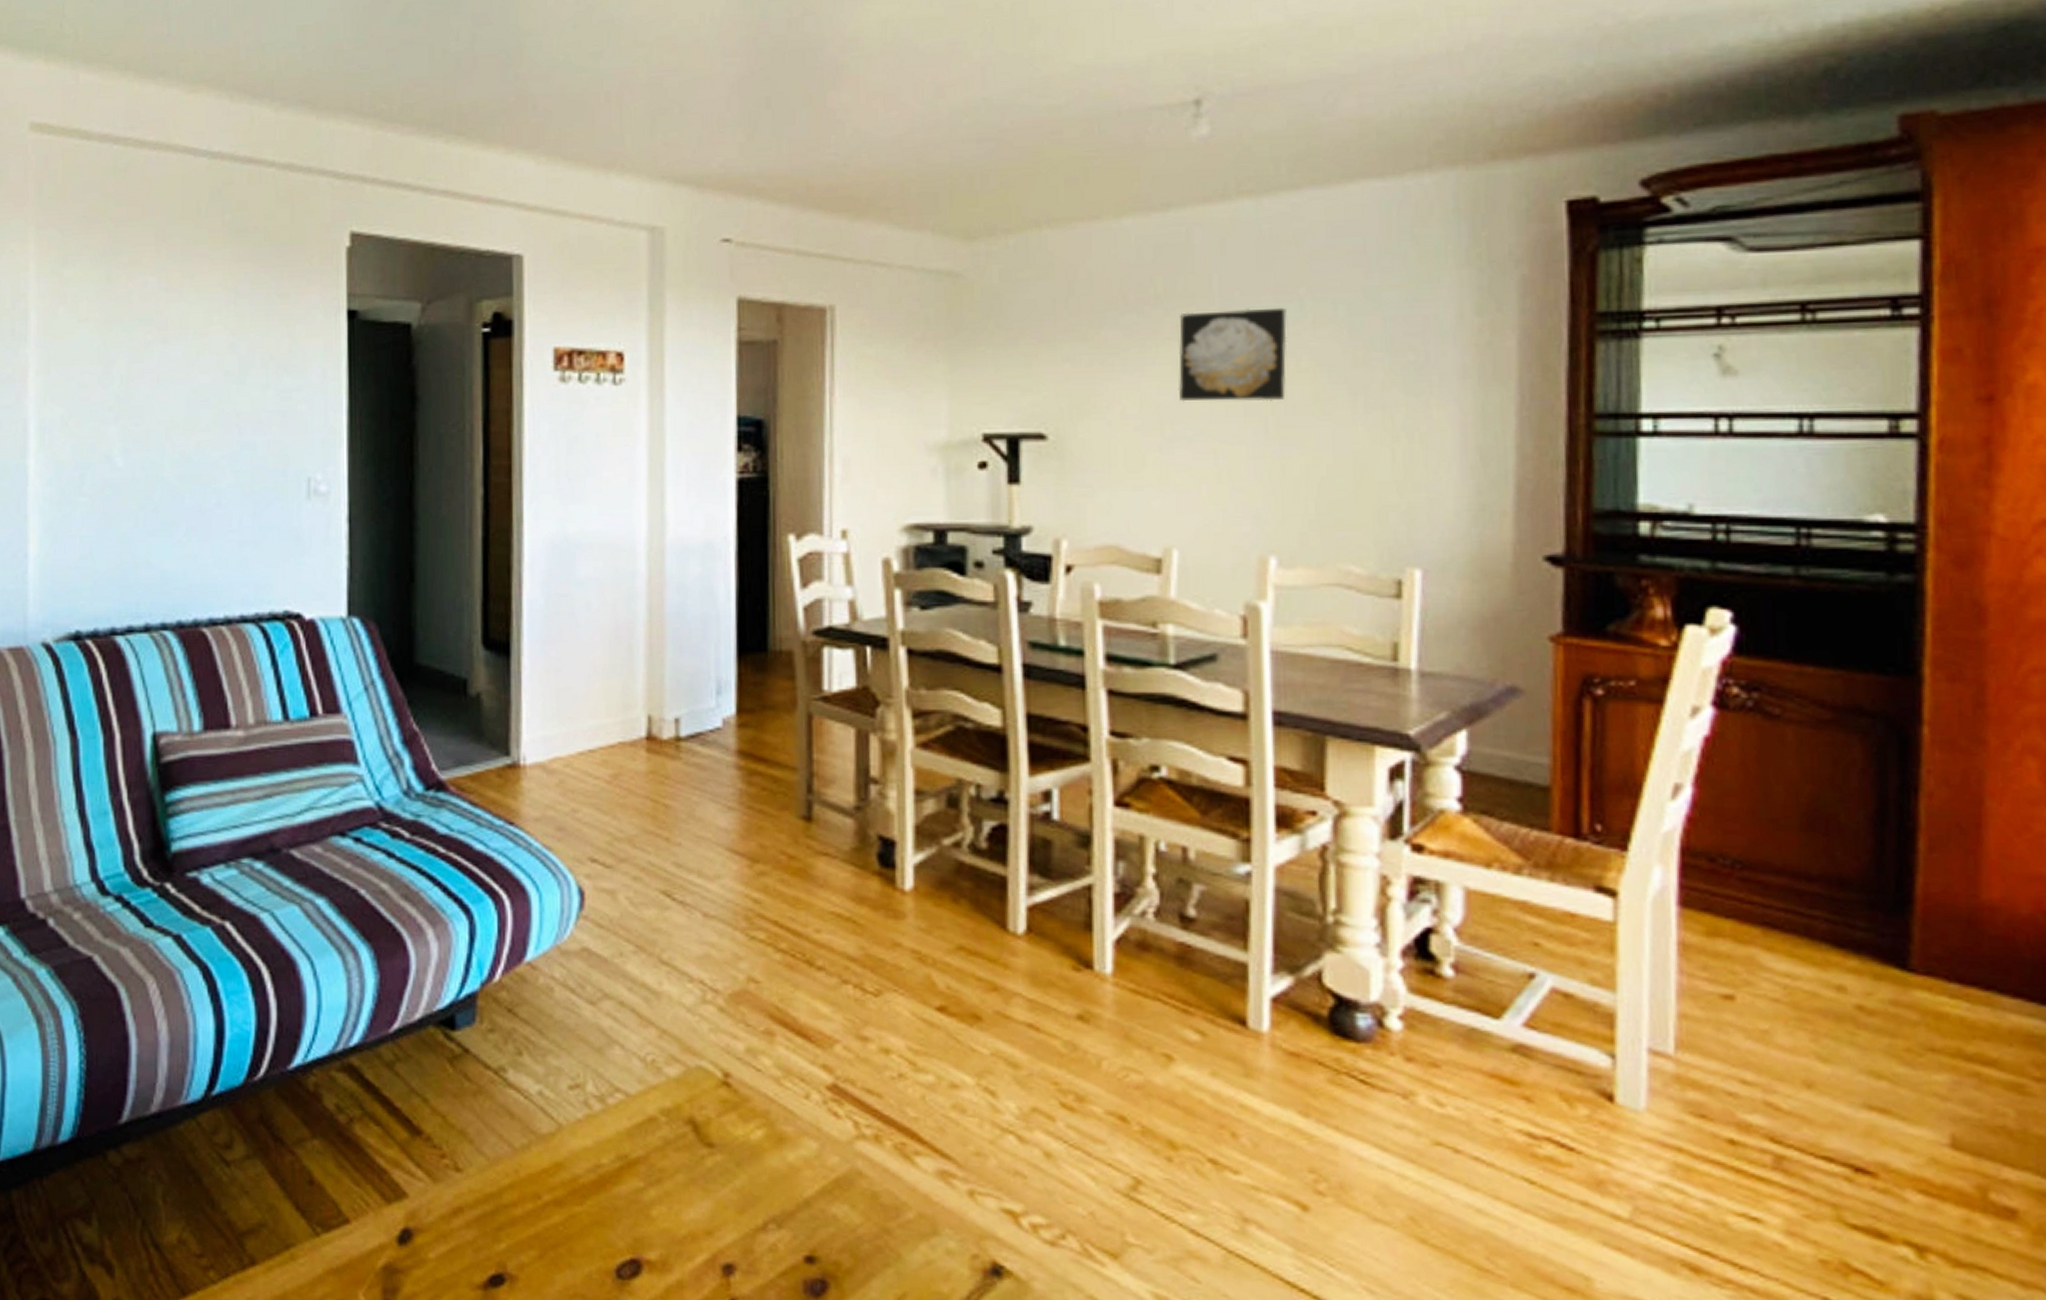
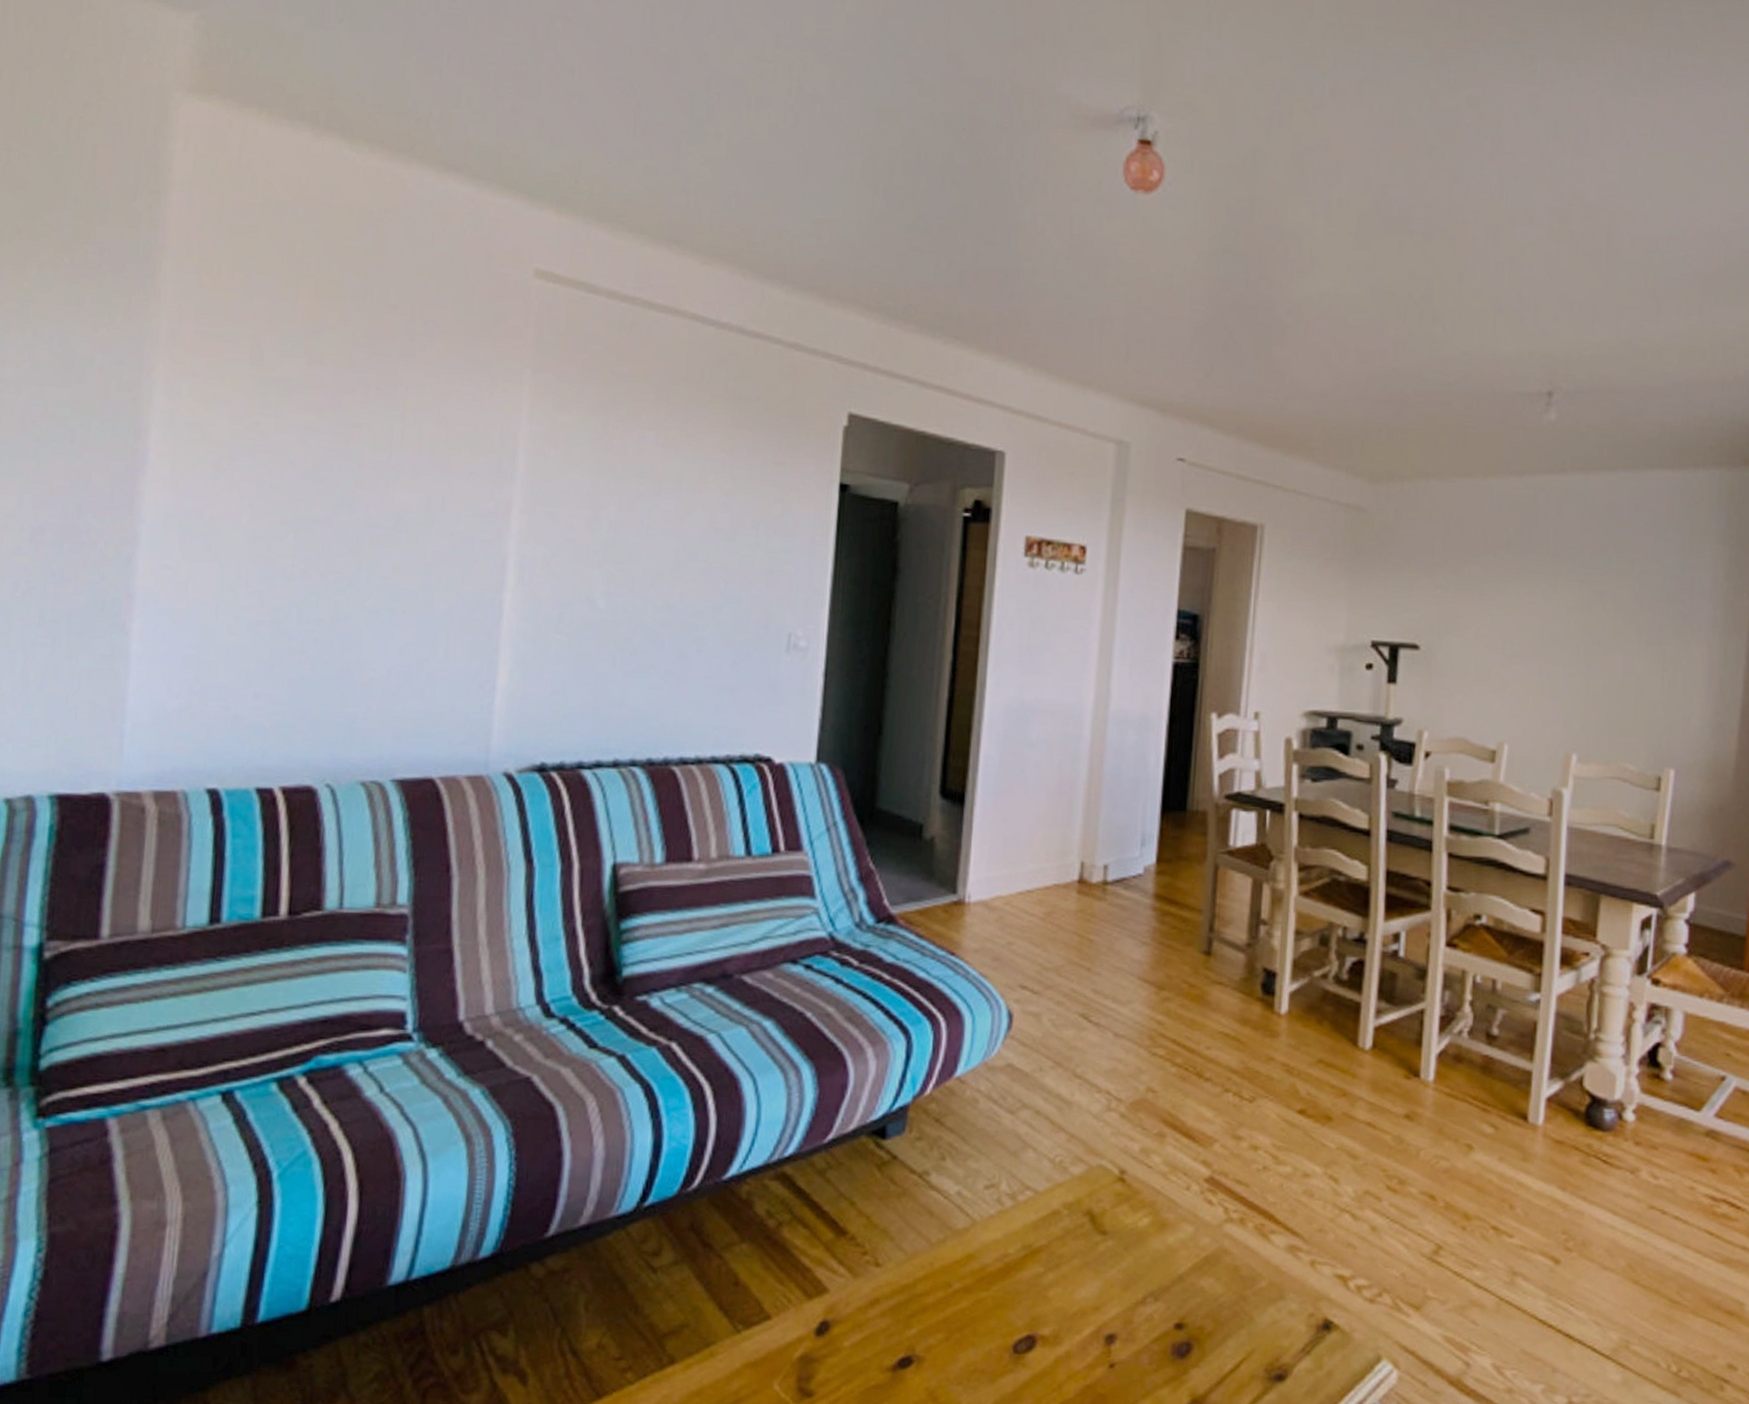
wall art: present [1178,307,1287,402] -> none [1518,557,1599,633]

